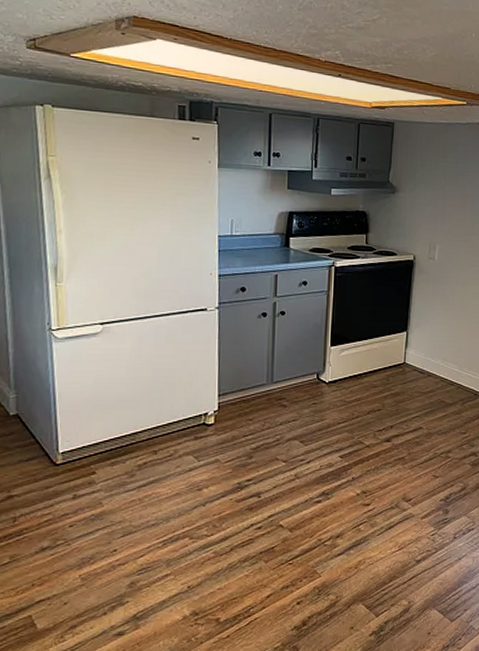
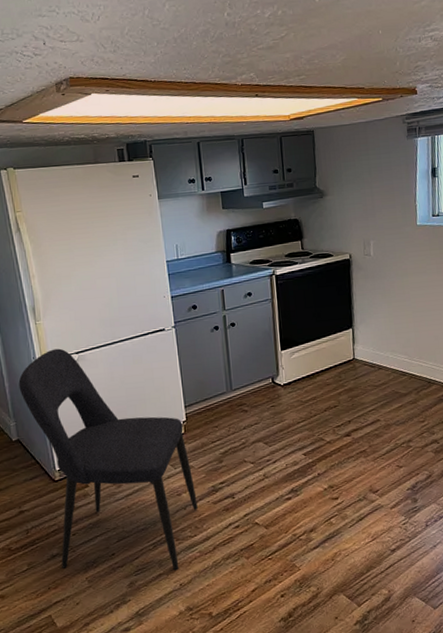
chair: none [25,316,219,572] -> present [18,348,198,571]

